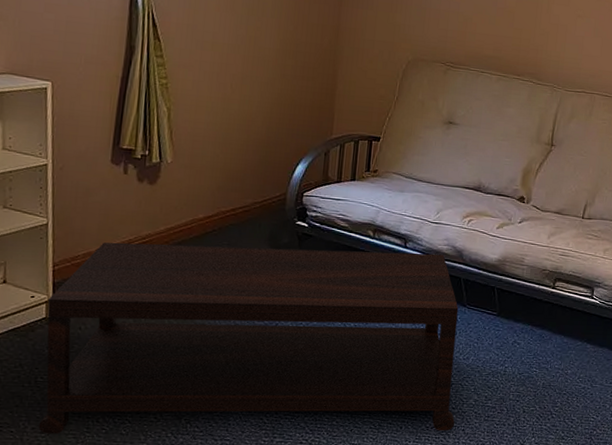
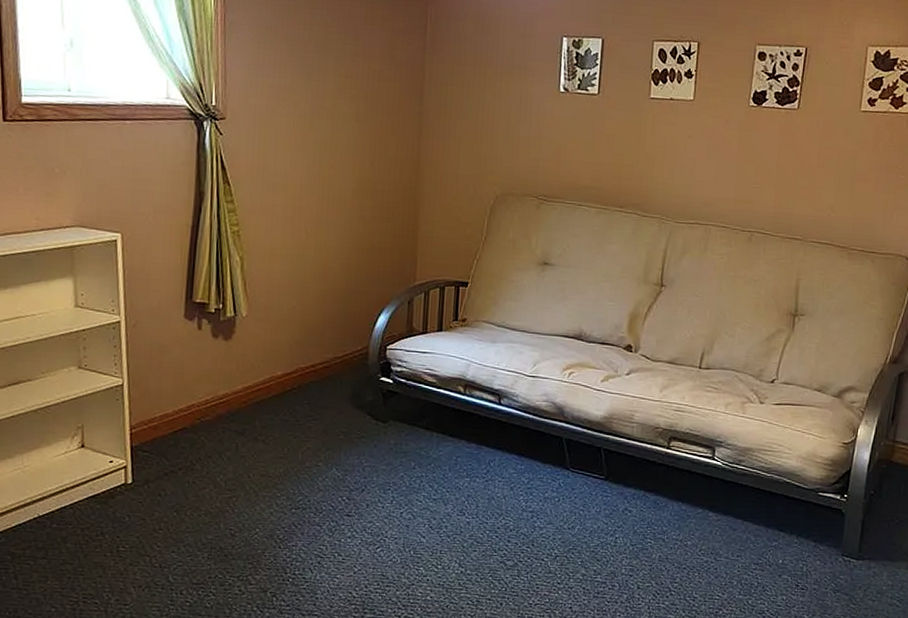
coffee table: present [38,242,459,434] -> none [122,403,561,609]

